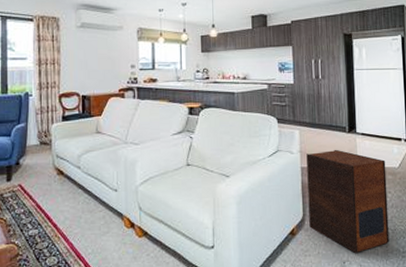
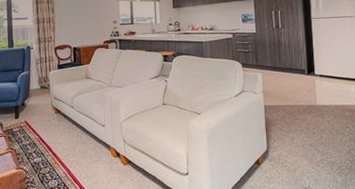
speaker: present [306,149,390,253] -> none [269,89,348,181]

